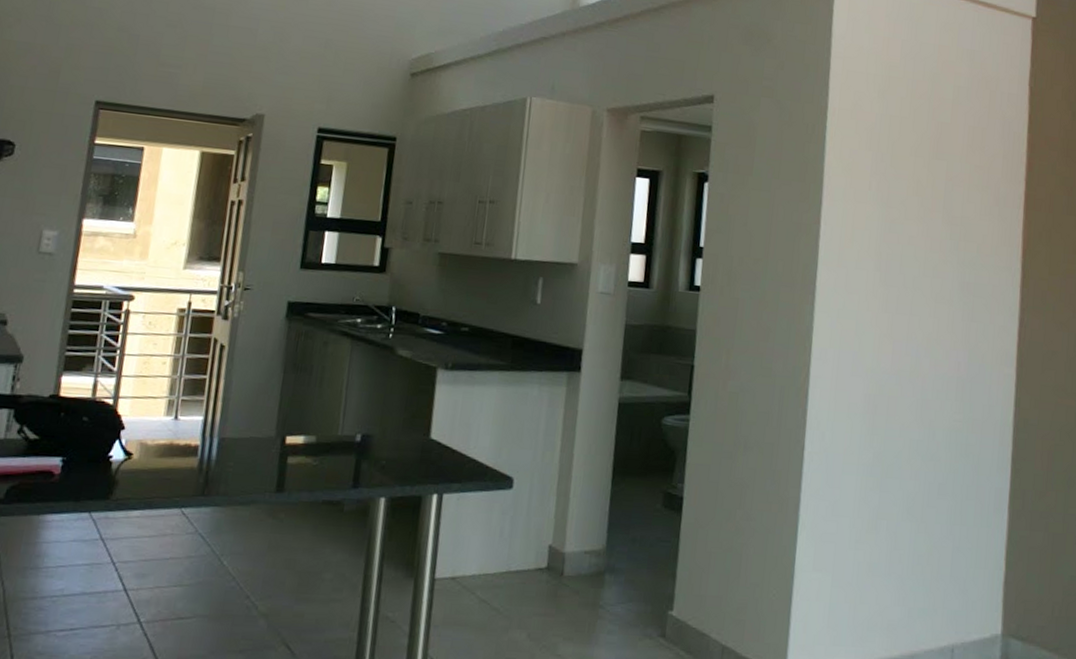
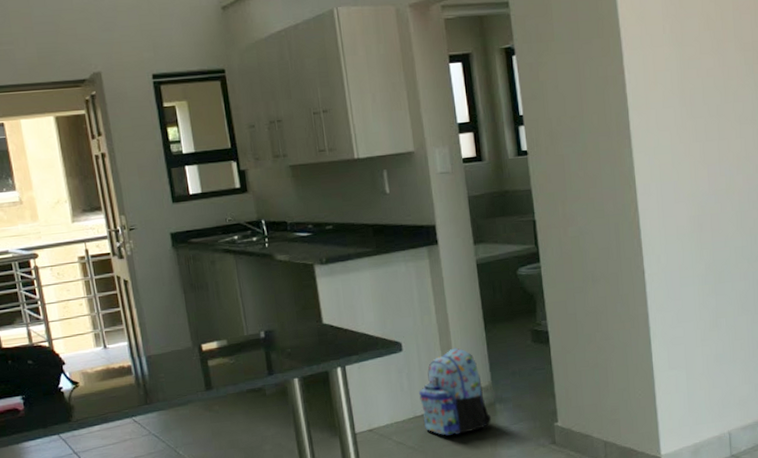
backpack: none [517,496,597,603] -> present [419,348,492,436]

